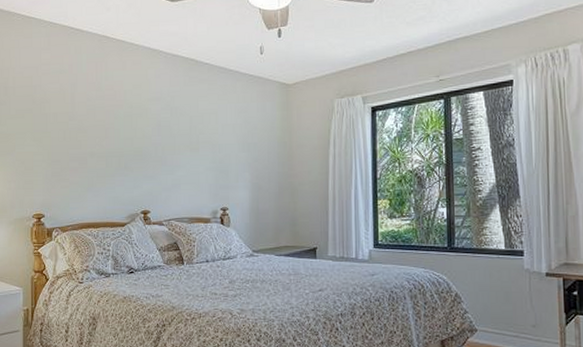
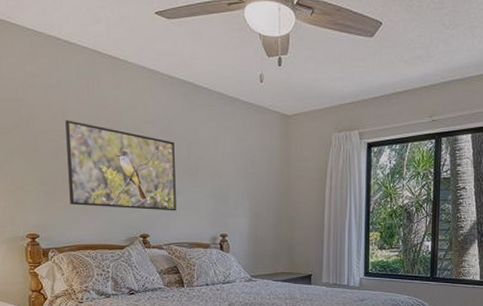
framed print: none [74,102,177,186] -> present [65,120,176,211]

